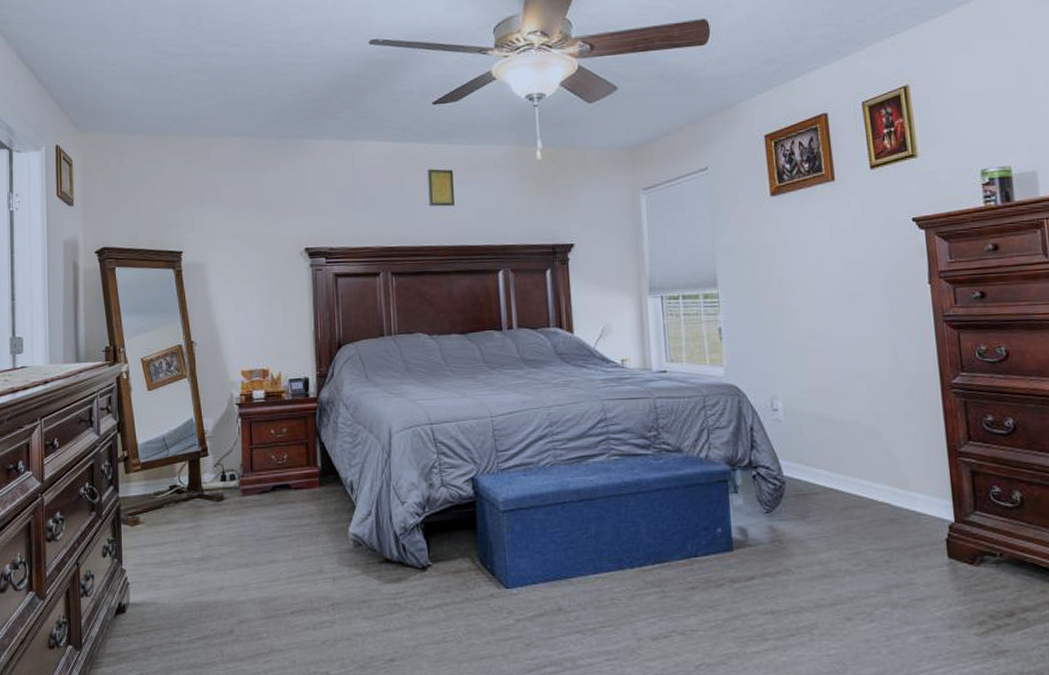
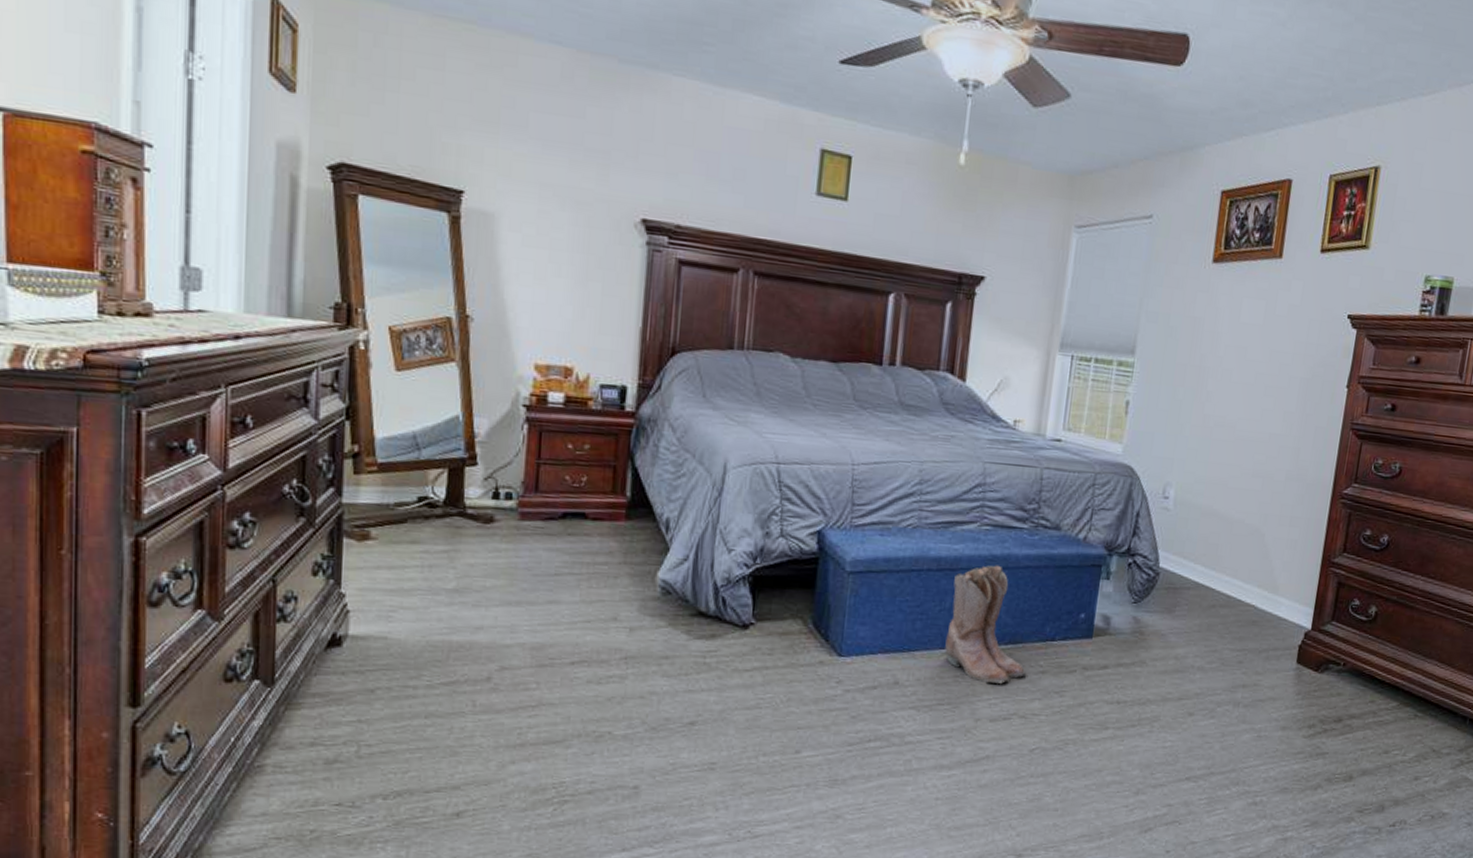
boots: none [595,491,677,604] -> present [945,565,1026,684]

